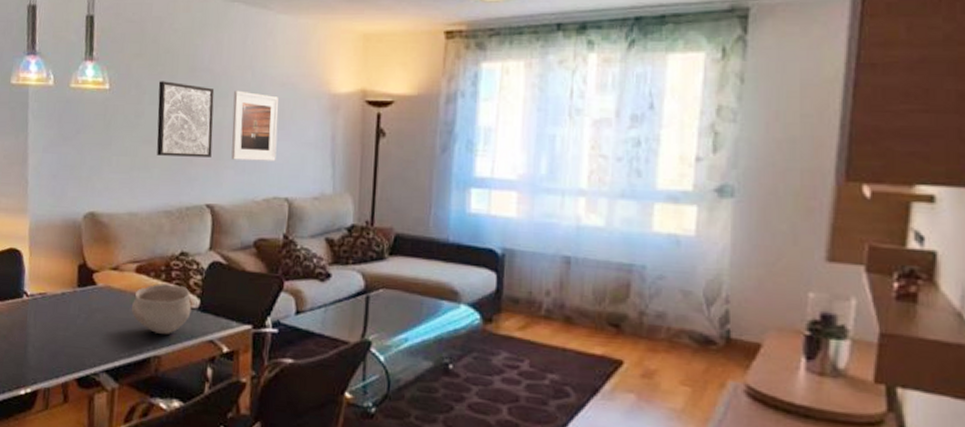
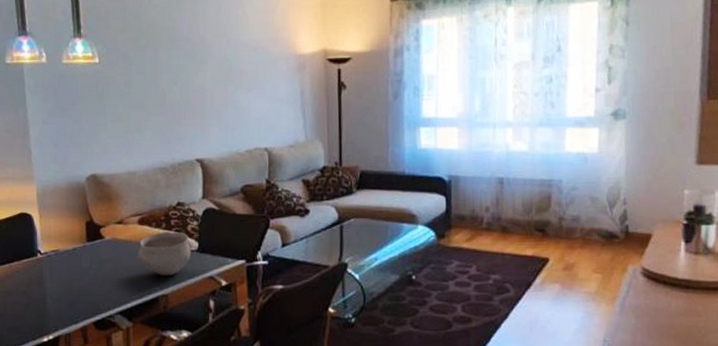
wall art: present [156,81,215,158] -> none [143,52,197,119]
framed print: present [231,90,279,162] -> none [213,56,254,118]

